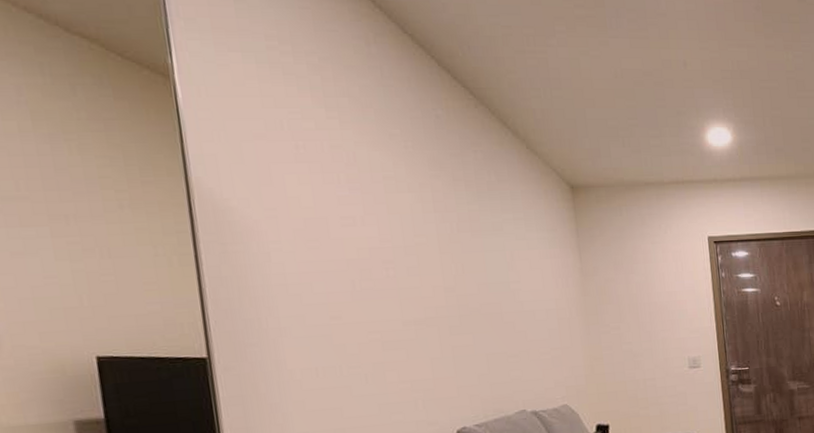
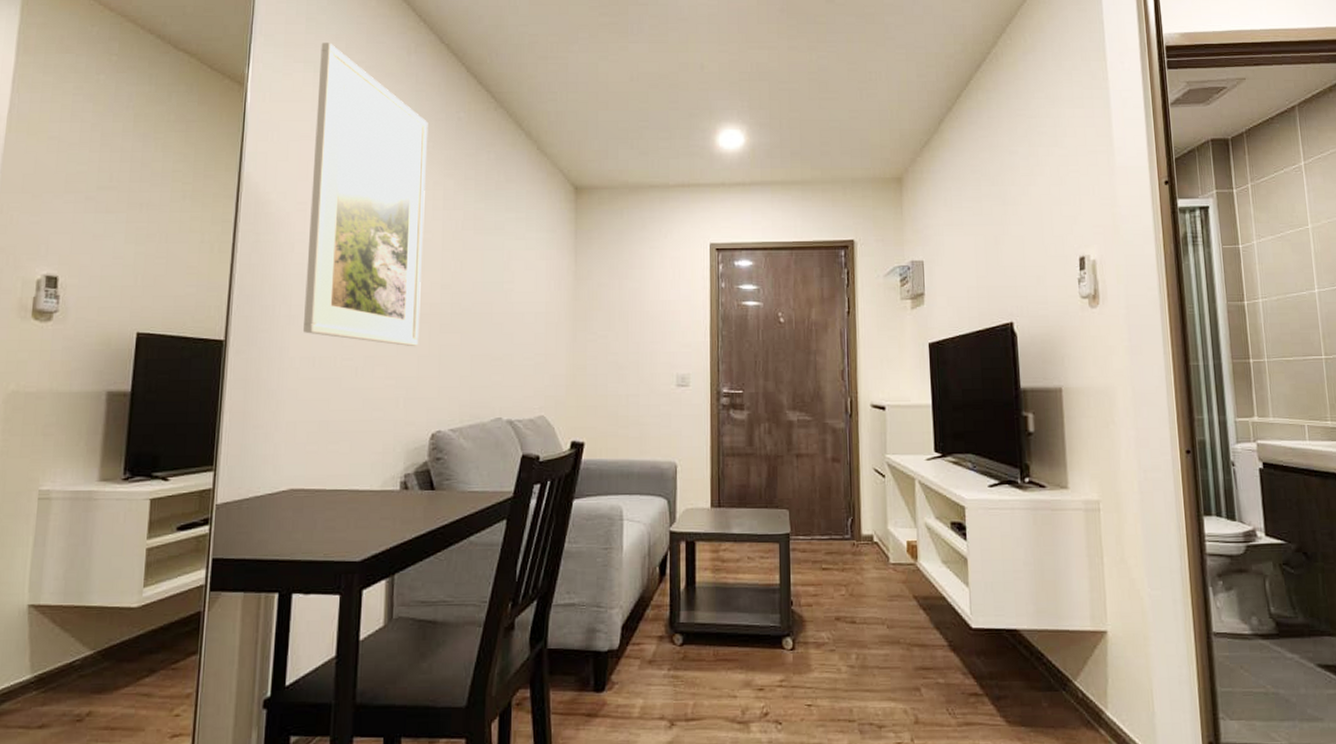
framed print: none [258,29,429,350] -> present [304,43,428,346]

